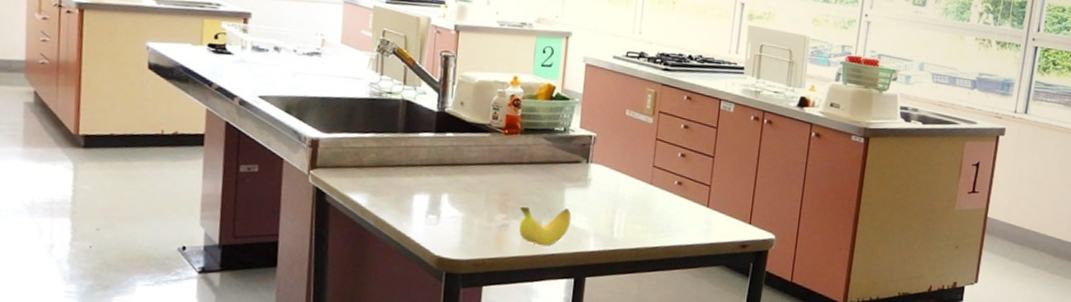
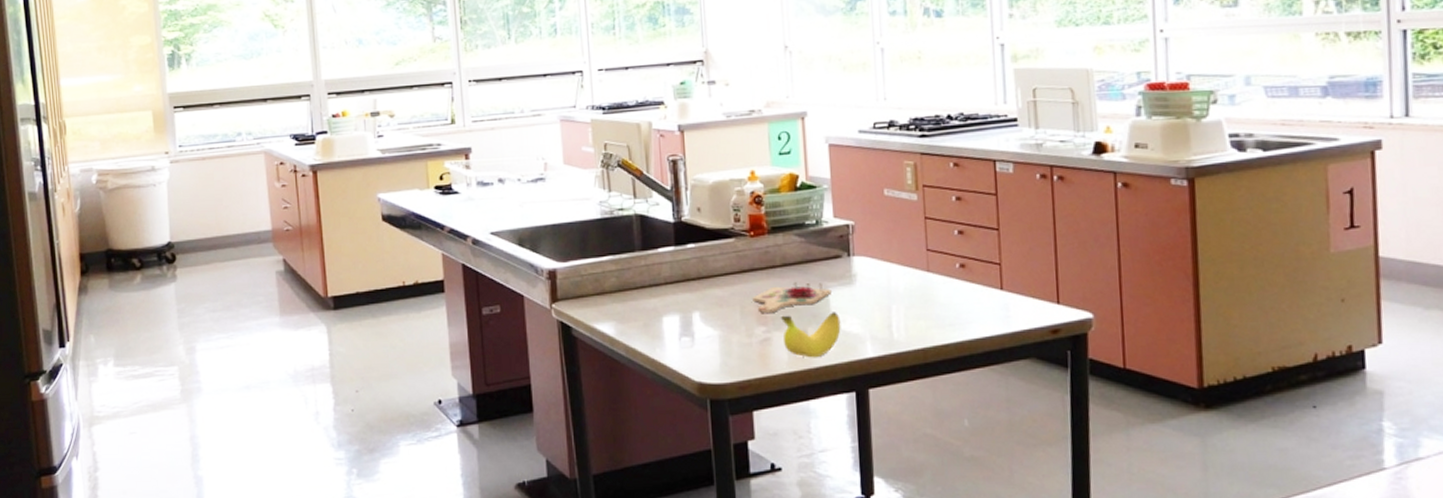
cutting board: none [497,179,568,203] -> present [752,282,832,313]

